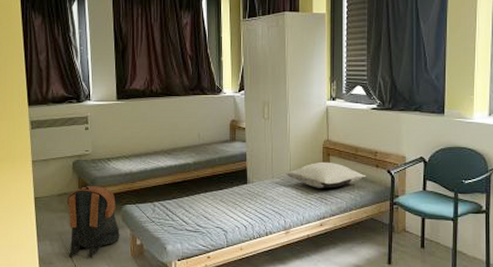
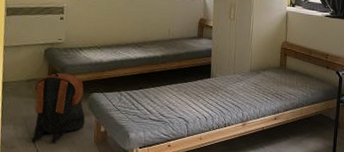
pillow: present [286,161,366,188] -> none [246,61,318,86]

